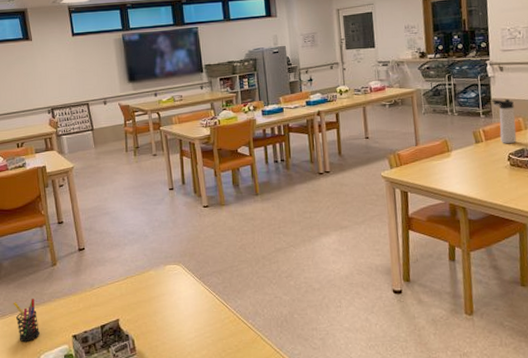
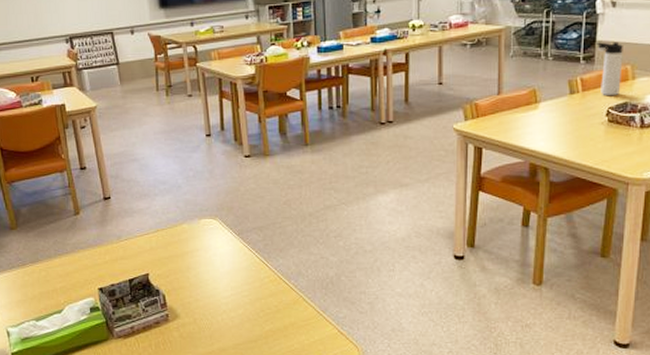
pen holder: present [13,297,39,342] -> none [33,247,63,292]

